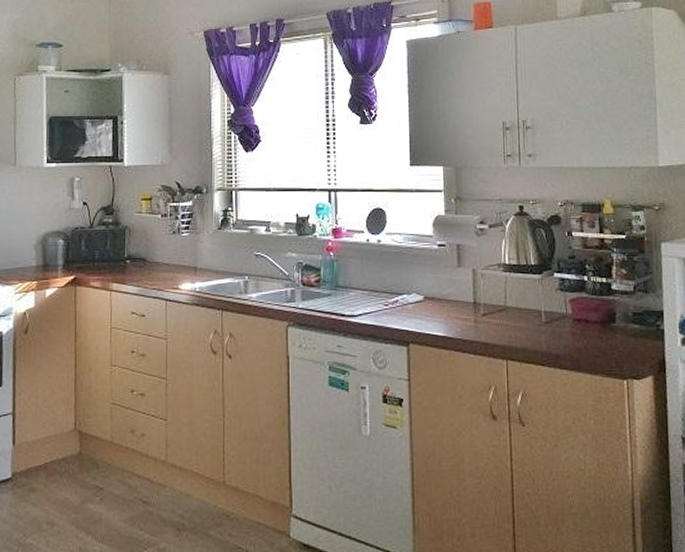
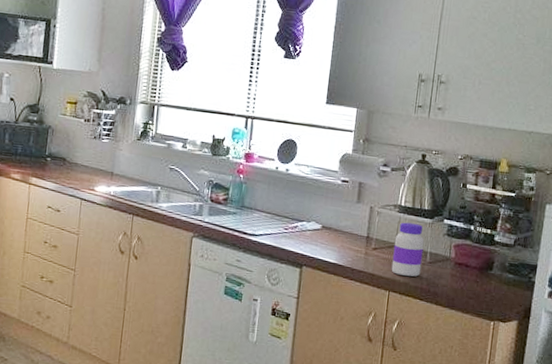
jar: none [504,281,538,340] -> present [391,222,425,277]

